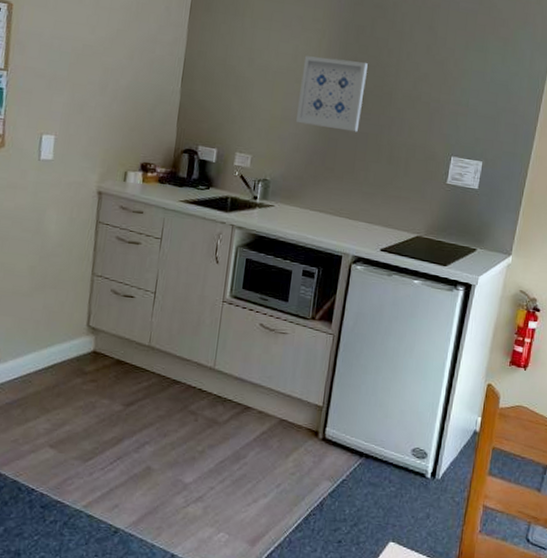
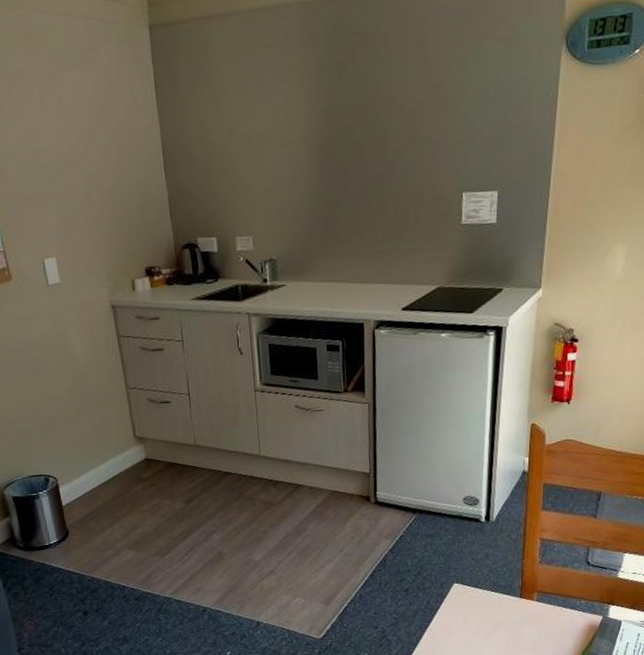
wall art: present [296,56,368,132] -> none [286,105,358,191]

